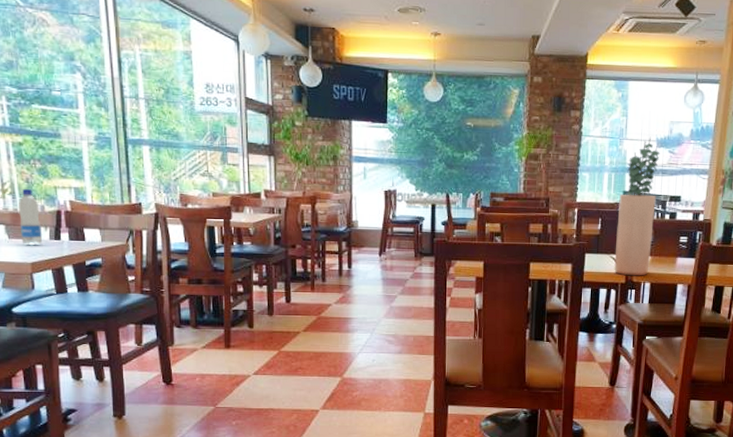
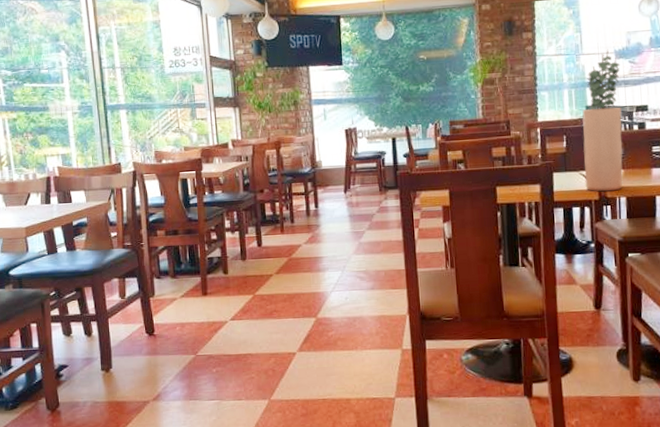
bottle: present [18,189,42,246] -> none [13,160,34,212]

